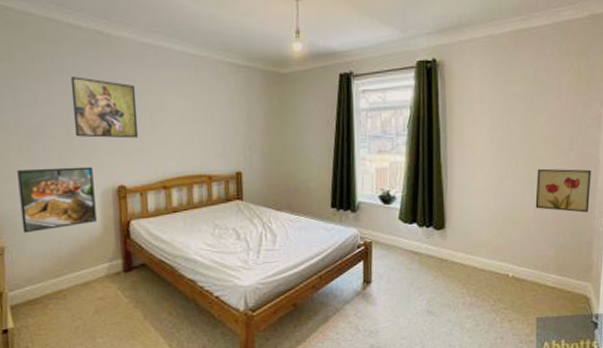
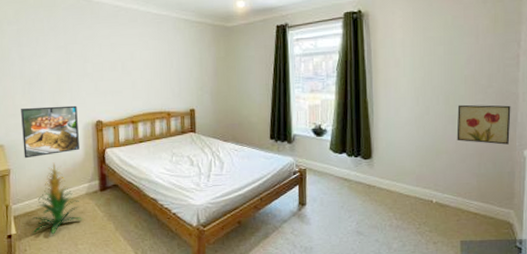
indoor plant: none [34,238,103,327] -> present [31,162,84,235]
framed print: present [70,77,139,139] -> none [61,34,113,83]

